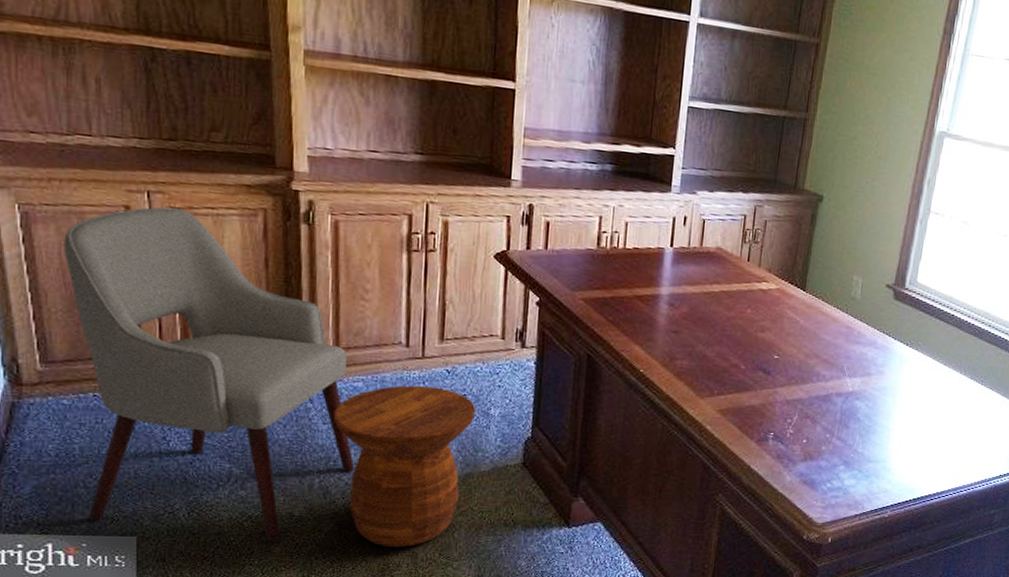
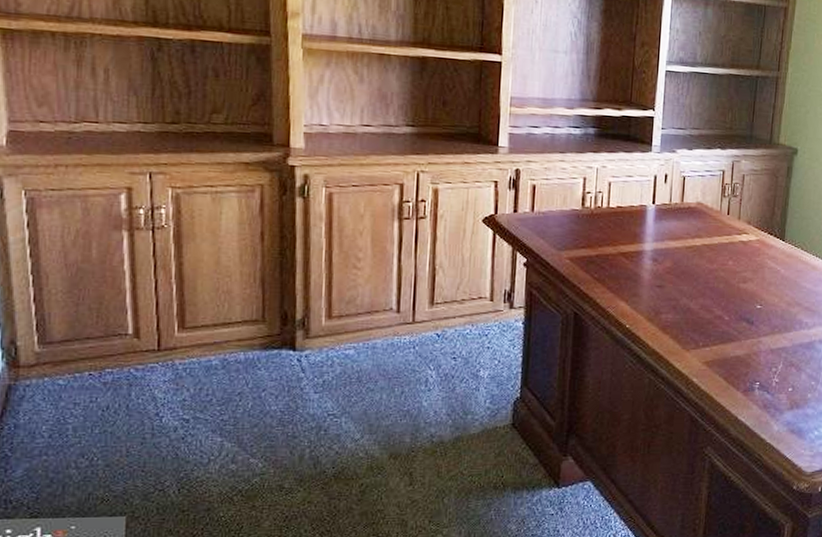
chair: present [64,206,355,541] -> none [66,186,345,515]
side table: present [333,385,477,548] -> none [324,351,466,517]

